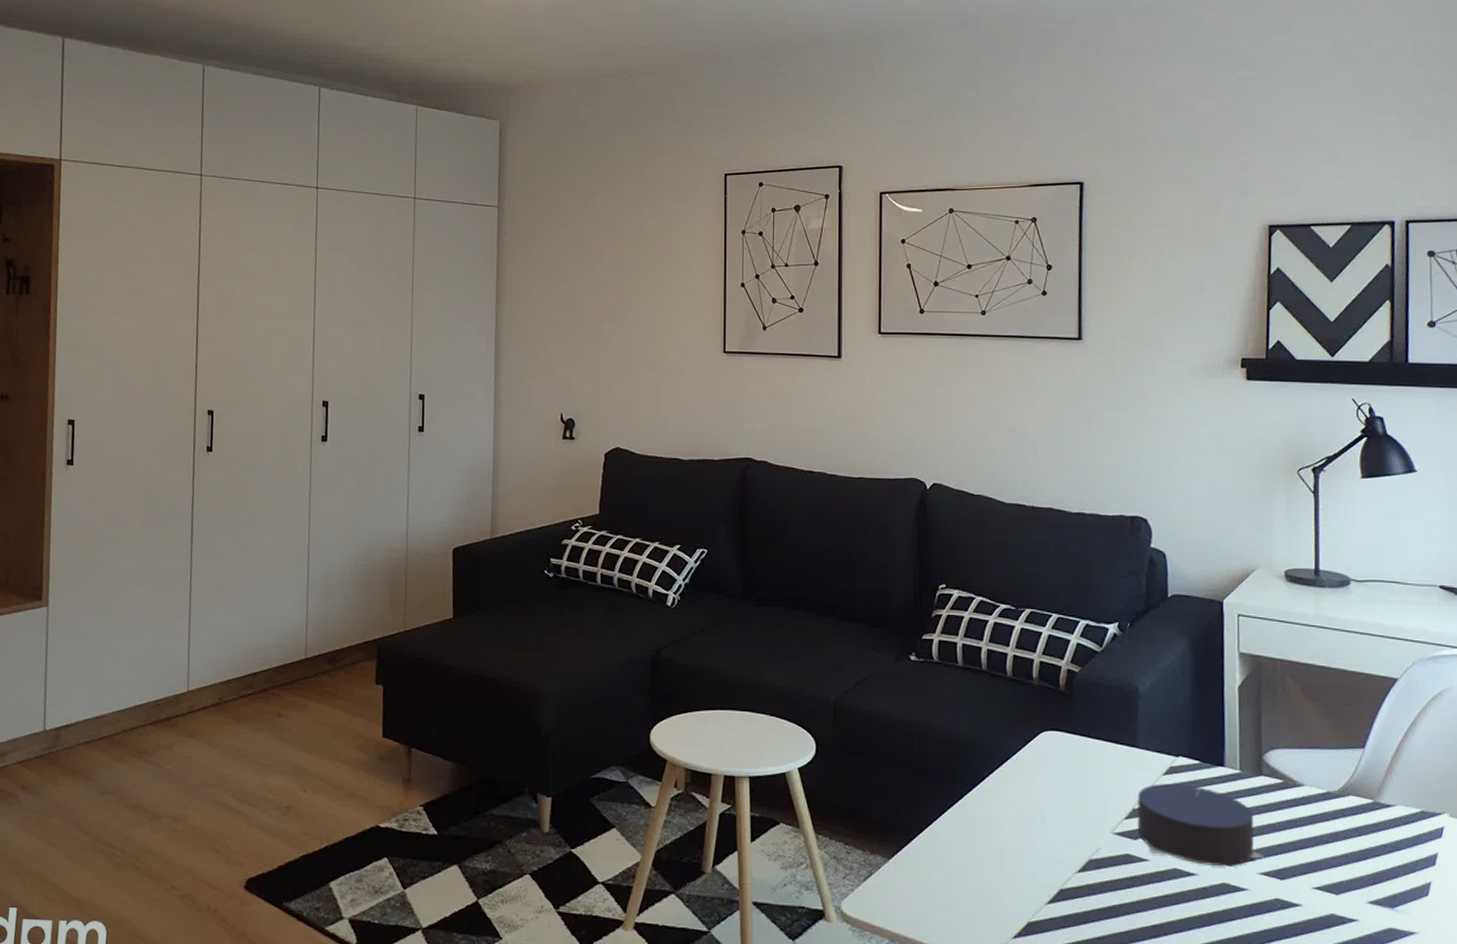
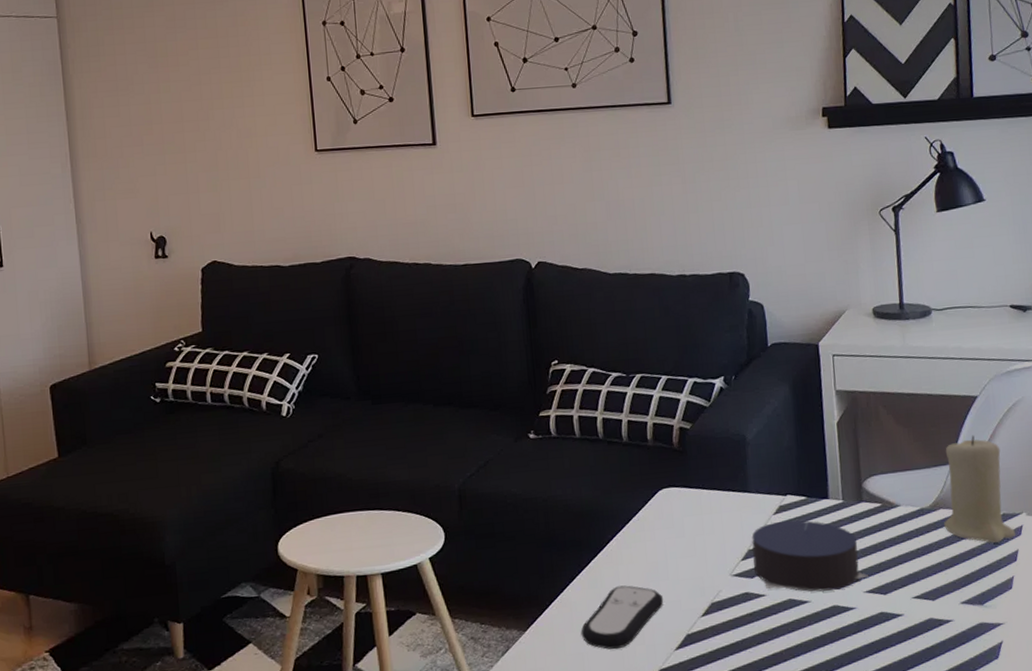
remote control: none [947,826,1038,894] -> present [581,585,664,650]
candle: none [1352,720,1436,842] -> present [943,435,1016,543]

